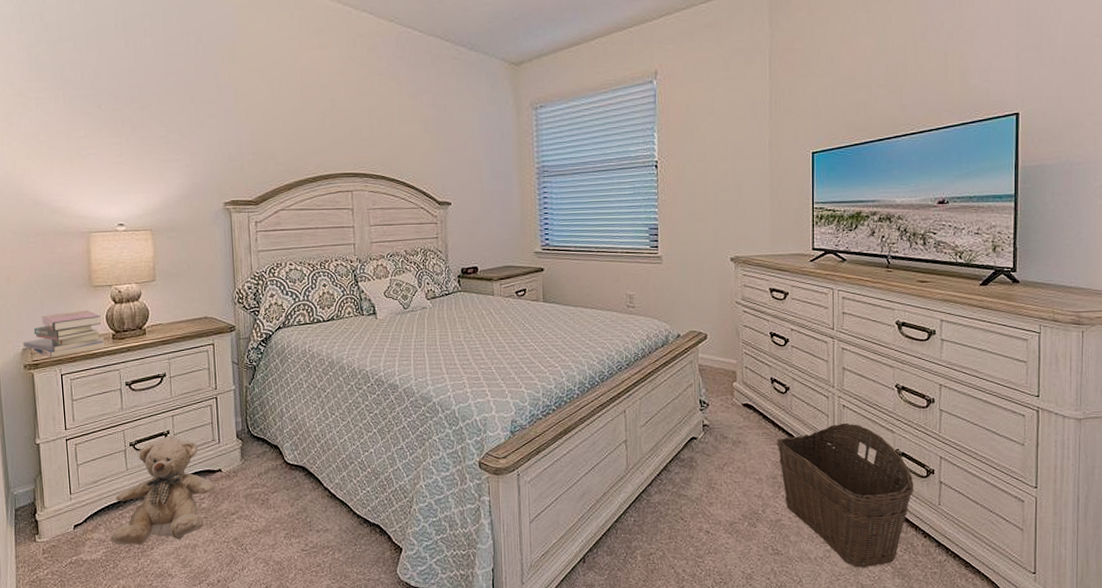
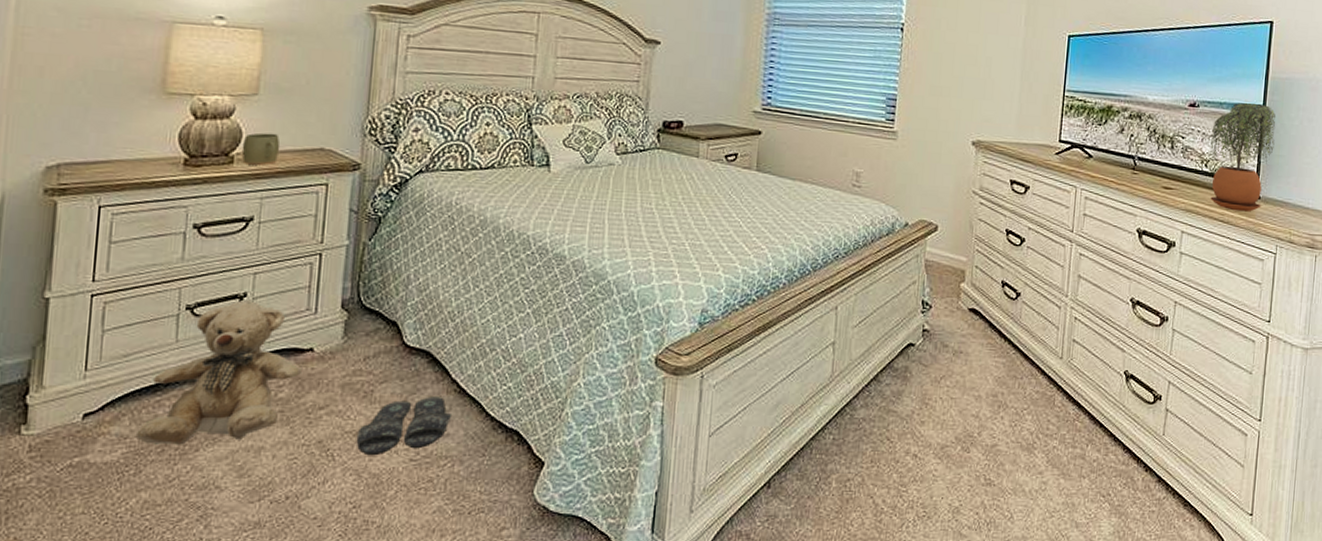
books: present [23,310,105,358] -> none [47,123,172,184]
mug: none [150,309,177,334] -> present [241,132,281,165]
slippers: none [261,500,327,547] -> present [356,395,451,455]
wicker basket: present [776,423,914,568] -> none [1001,337,1140,504]
potted plant: none [962,193,1030,297] -> present [1209,102,1276,212]

